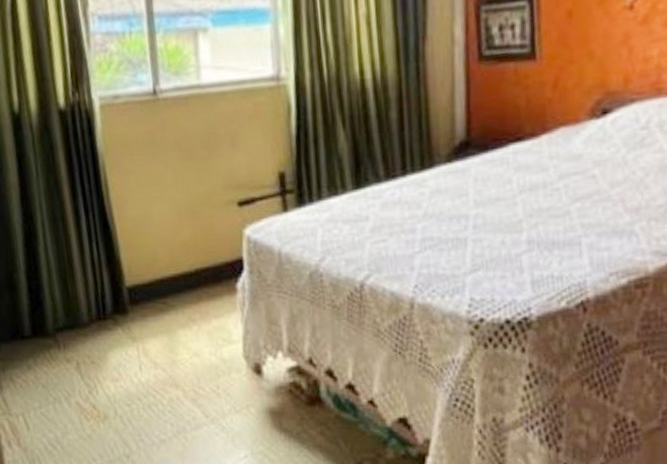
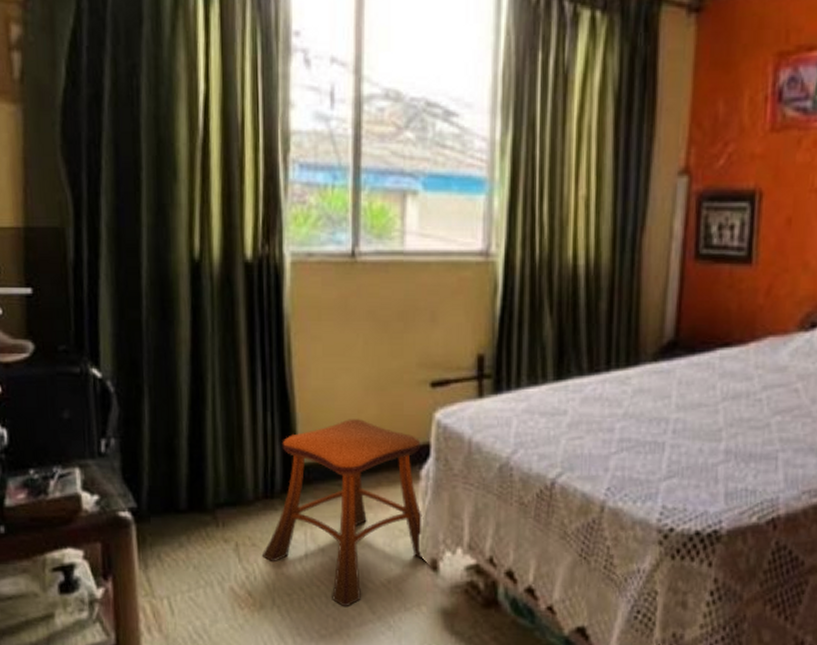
stool: none [100,240,248,413] -> present [261,418,424,607]

